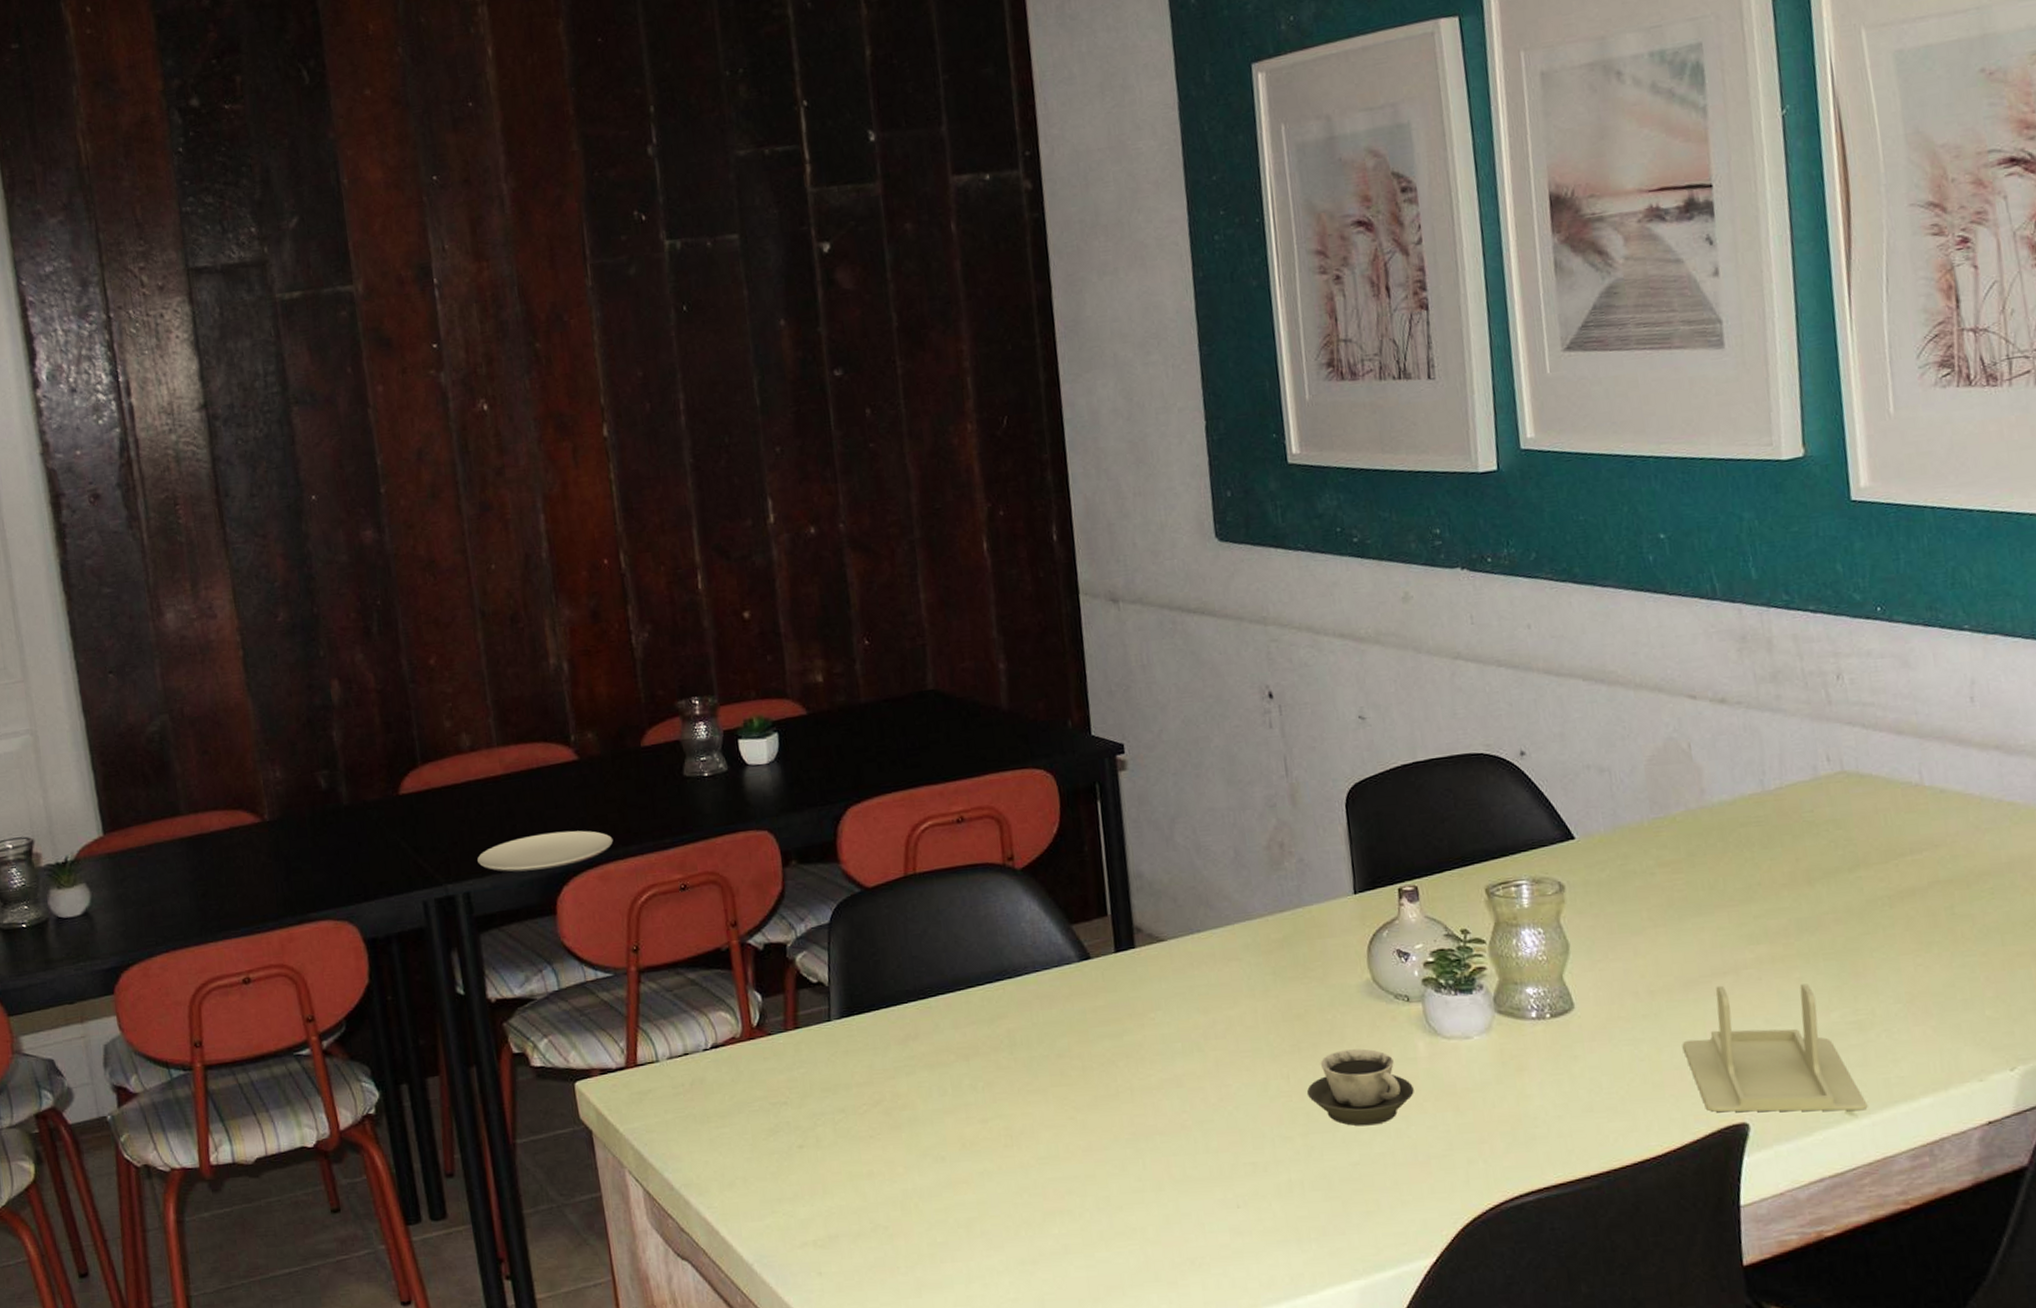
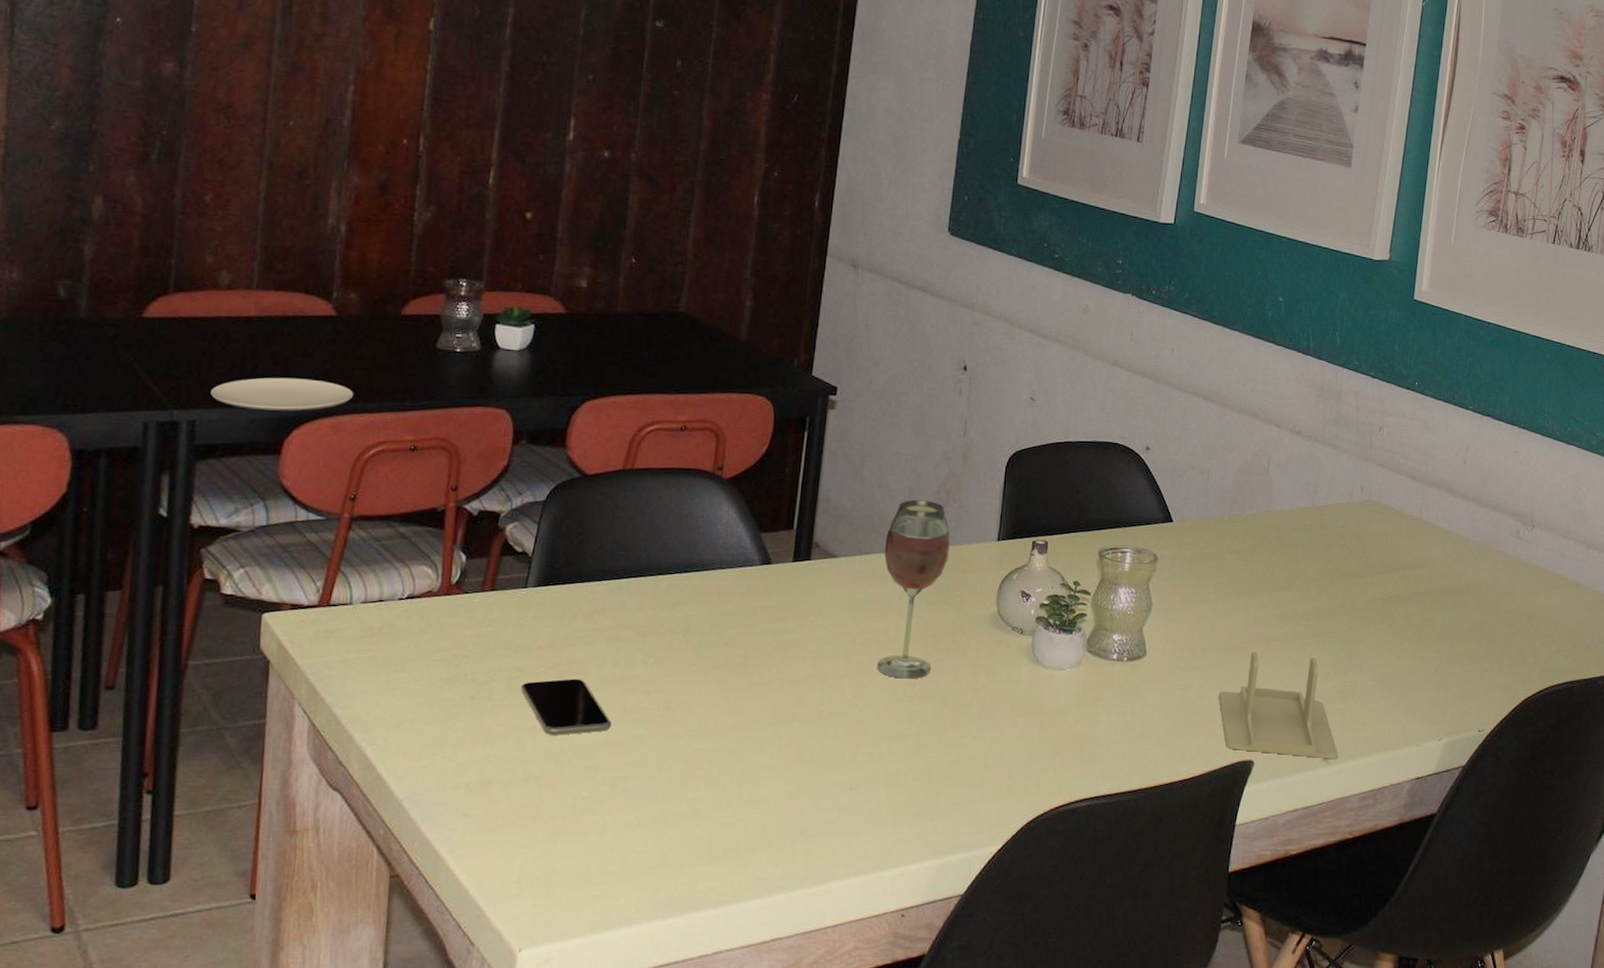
smartphone: none [847,1114,953,1179] -> present [520,678,612,735]
wineglass: none [1217,858,1305,1072] -> present [877,499,950,679]
cup: present [1306,1048,1414,1127] -> none [926,667,1012,732]

